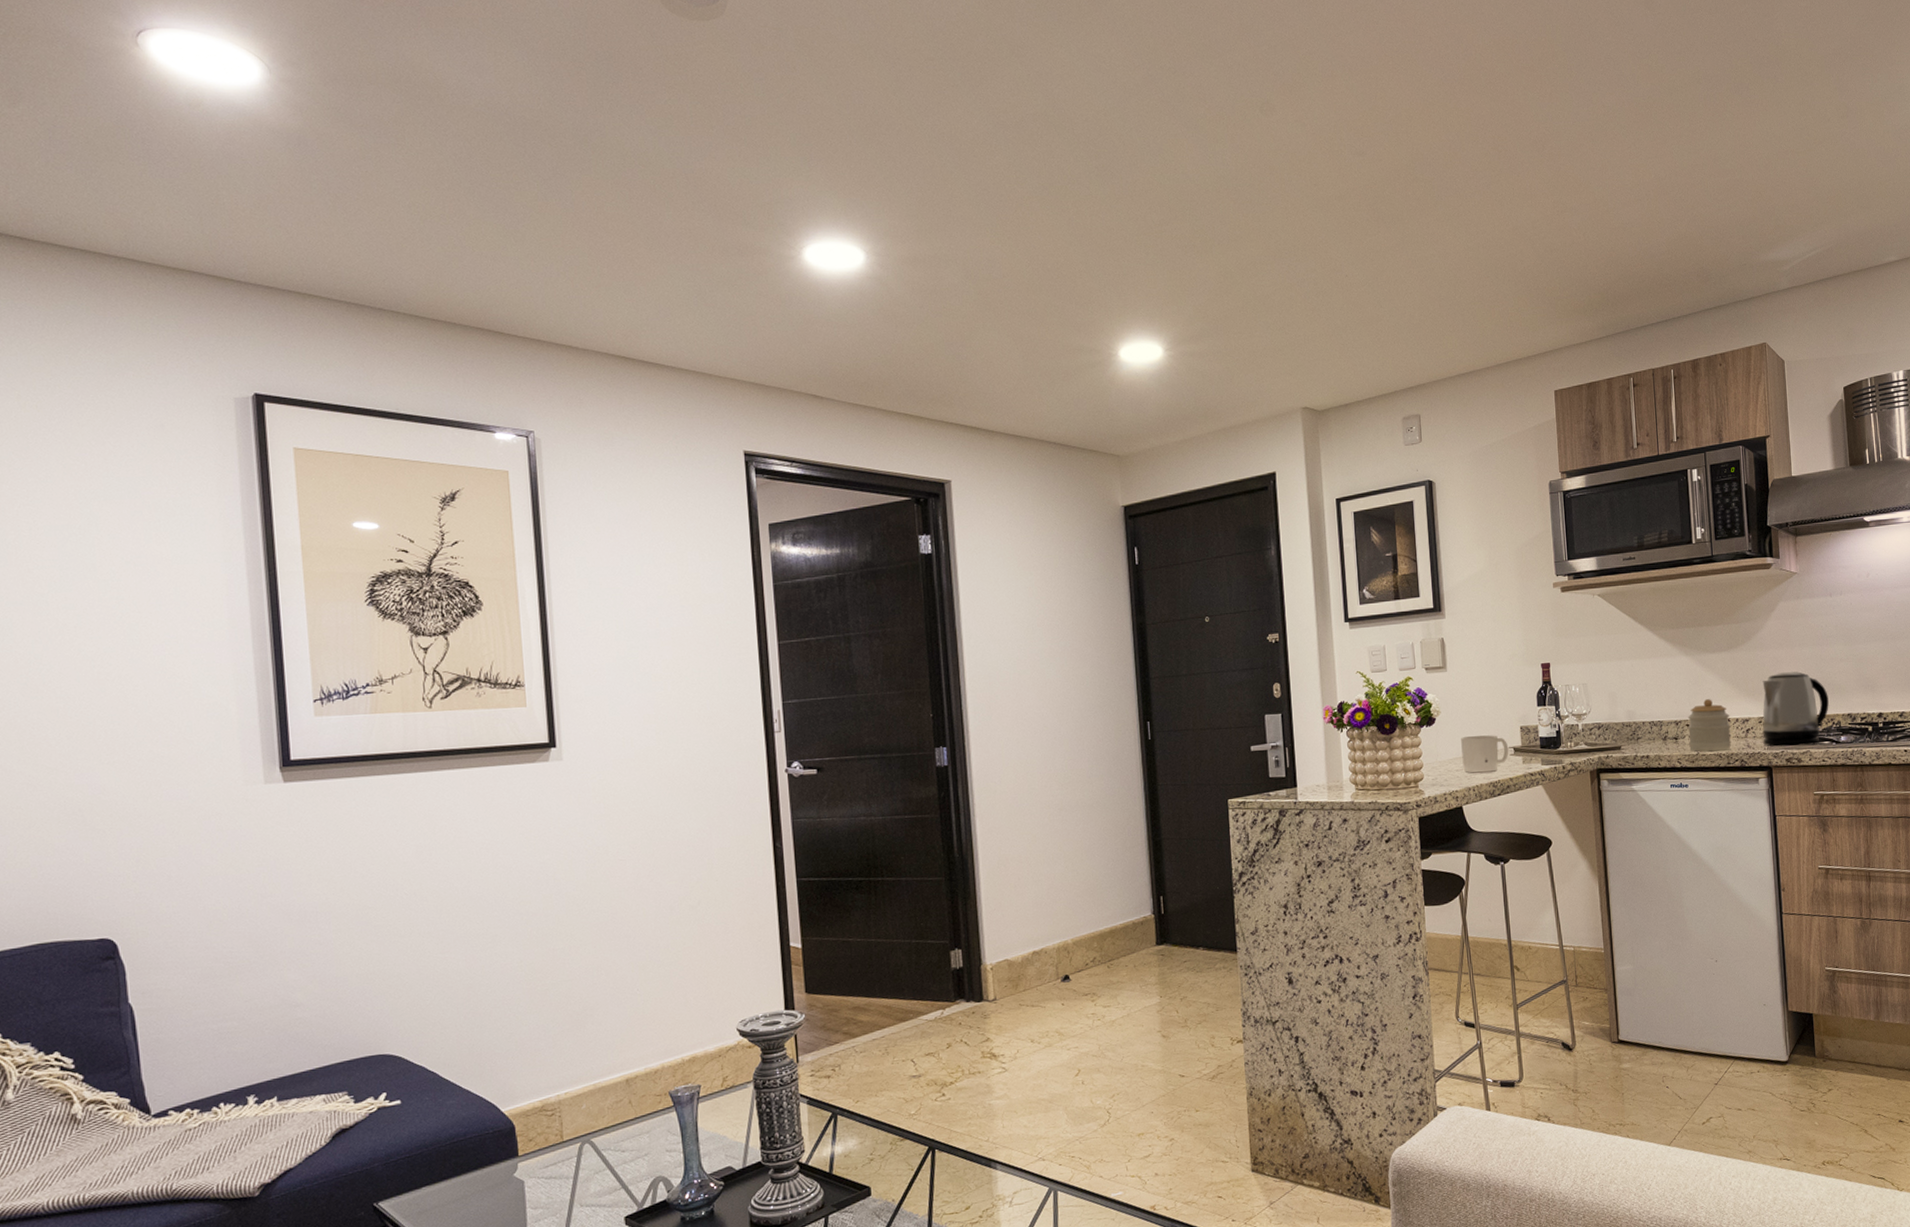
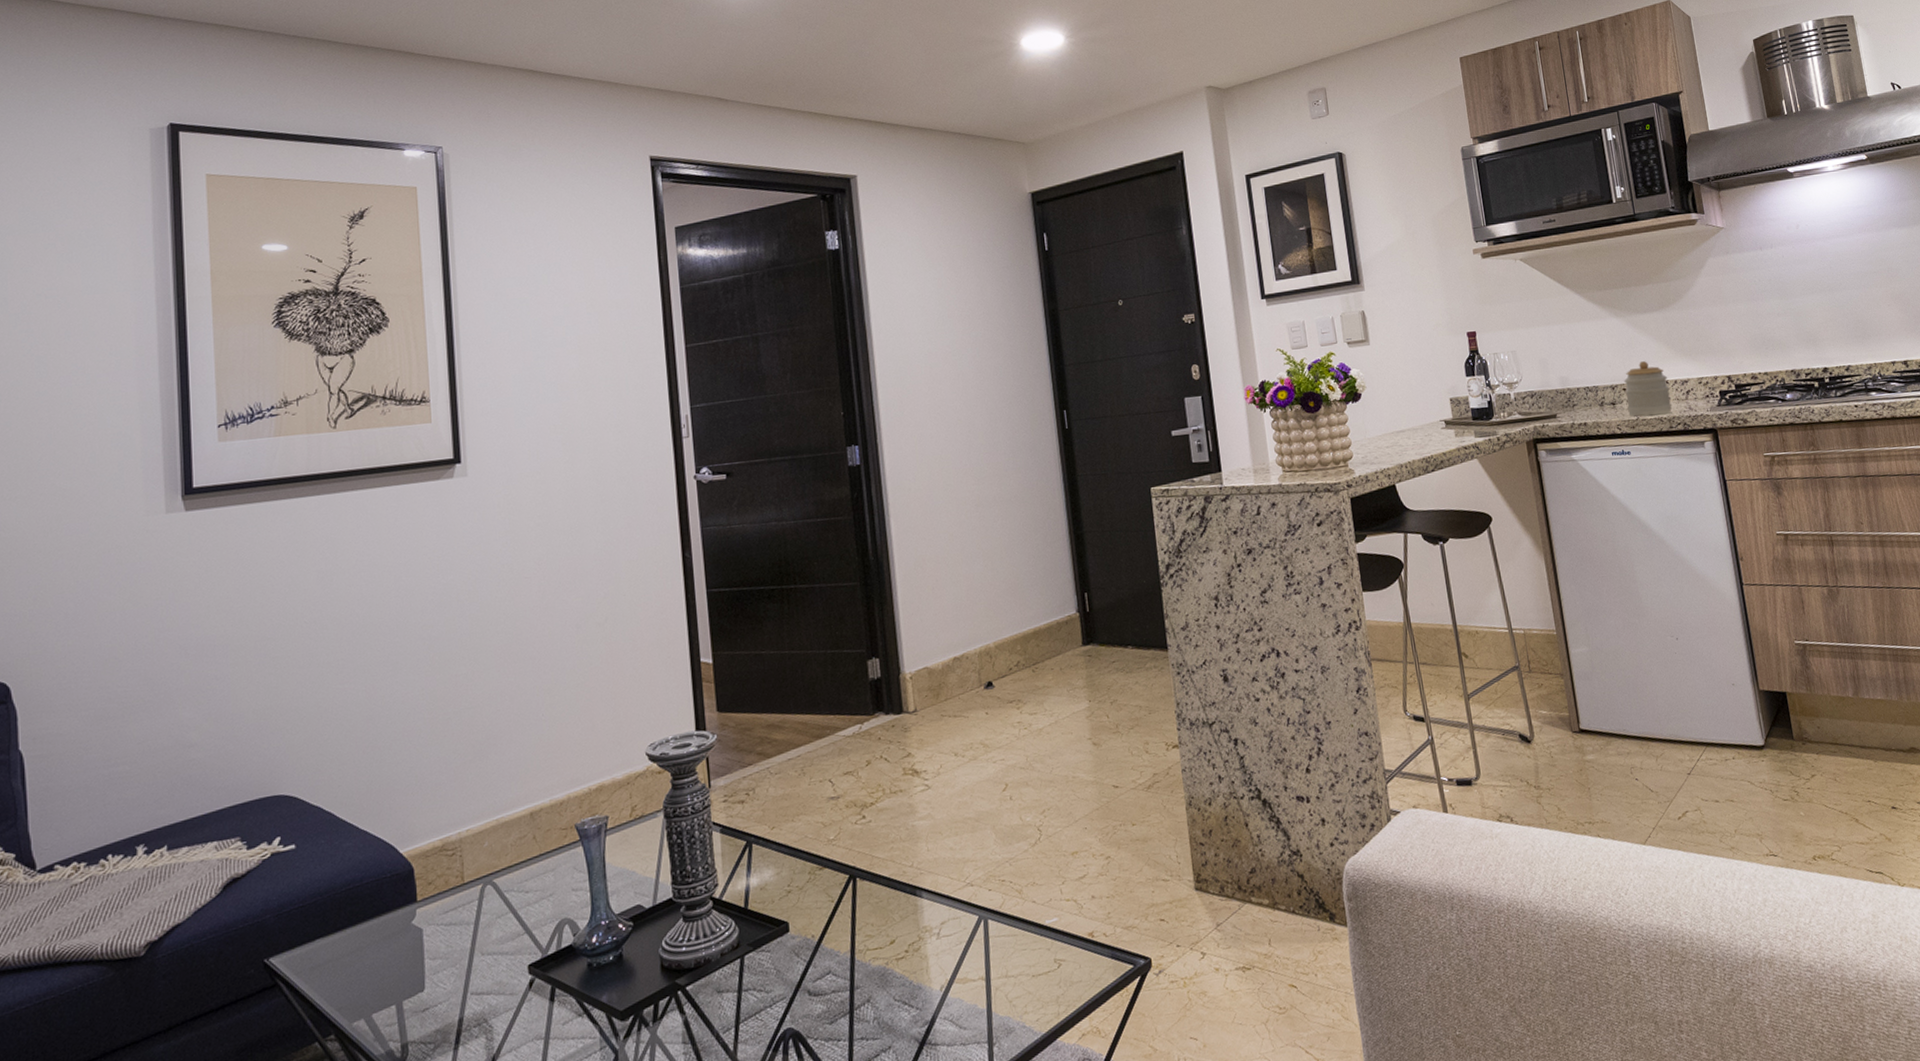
mug: present [1461,735,1509,774] -> none [1389,408,1440,451]
kettle: present [1762,671,1829,747] -> none [1698,328,1771,408]

